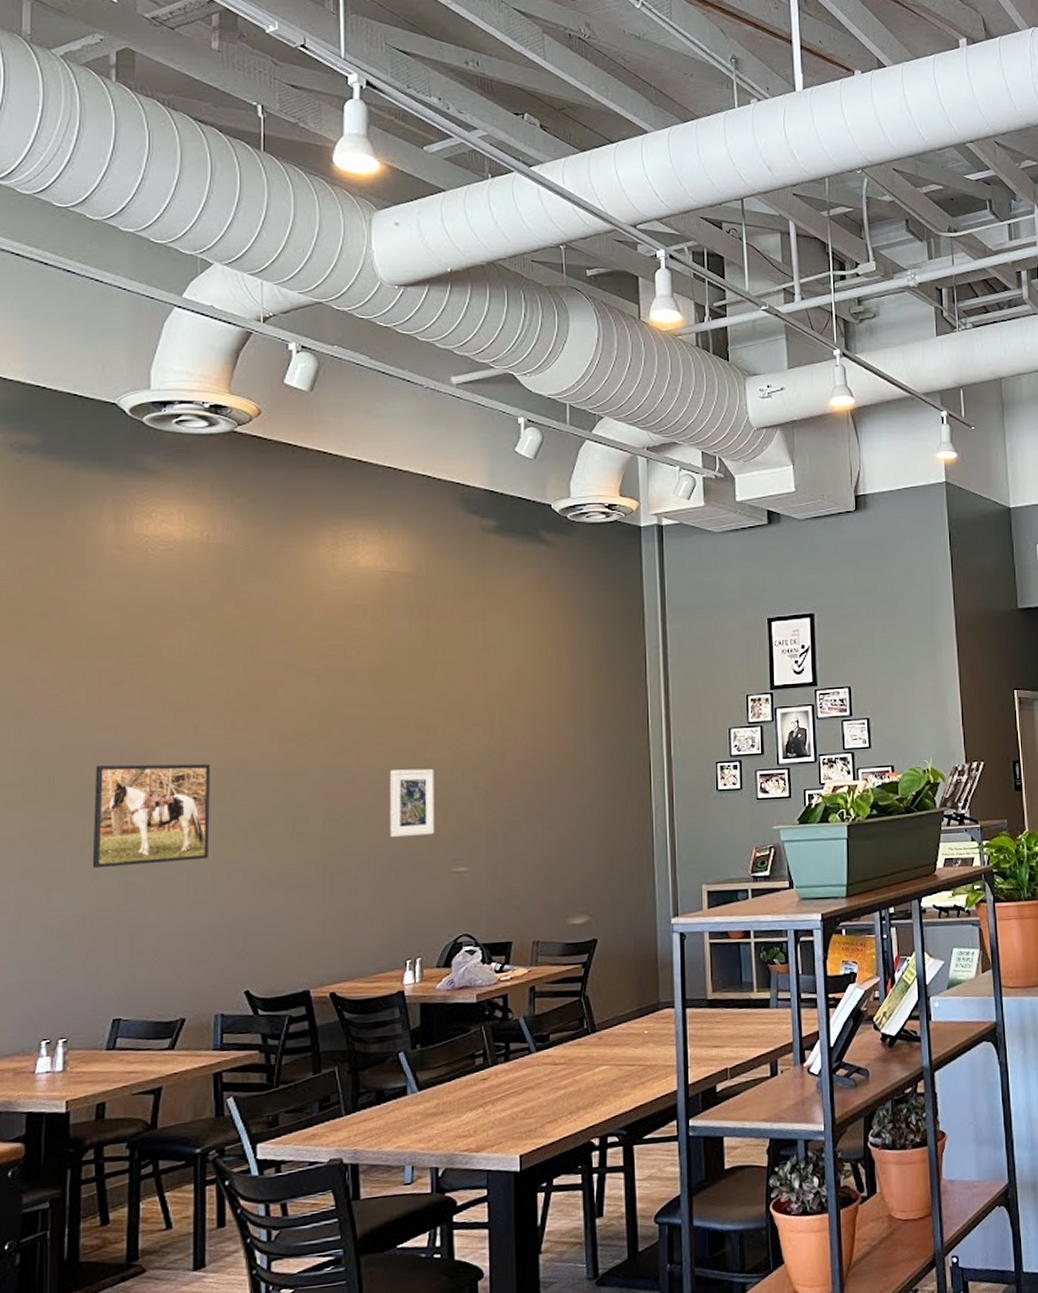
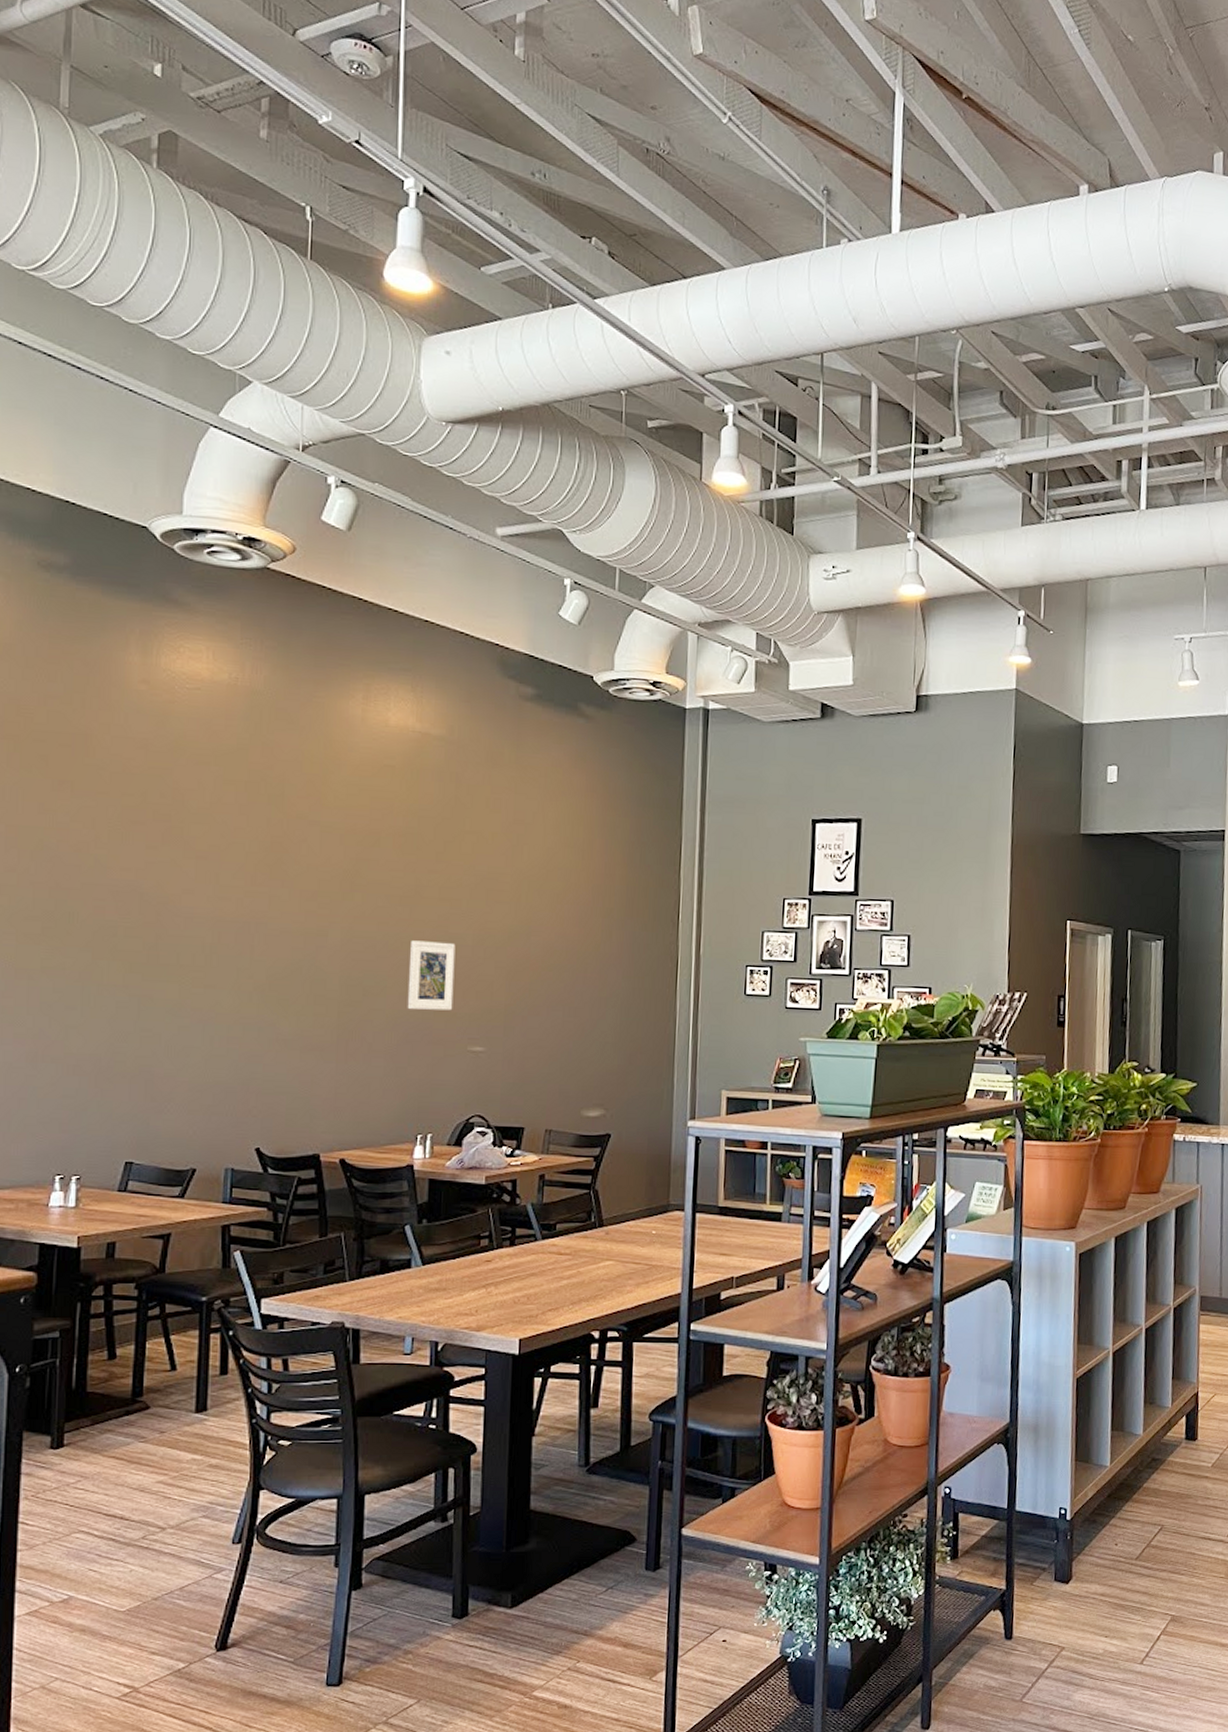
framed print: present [92,764,211,869] -> none [109,907,231,1013]

